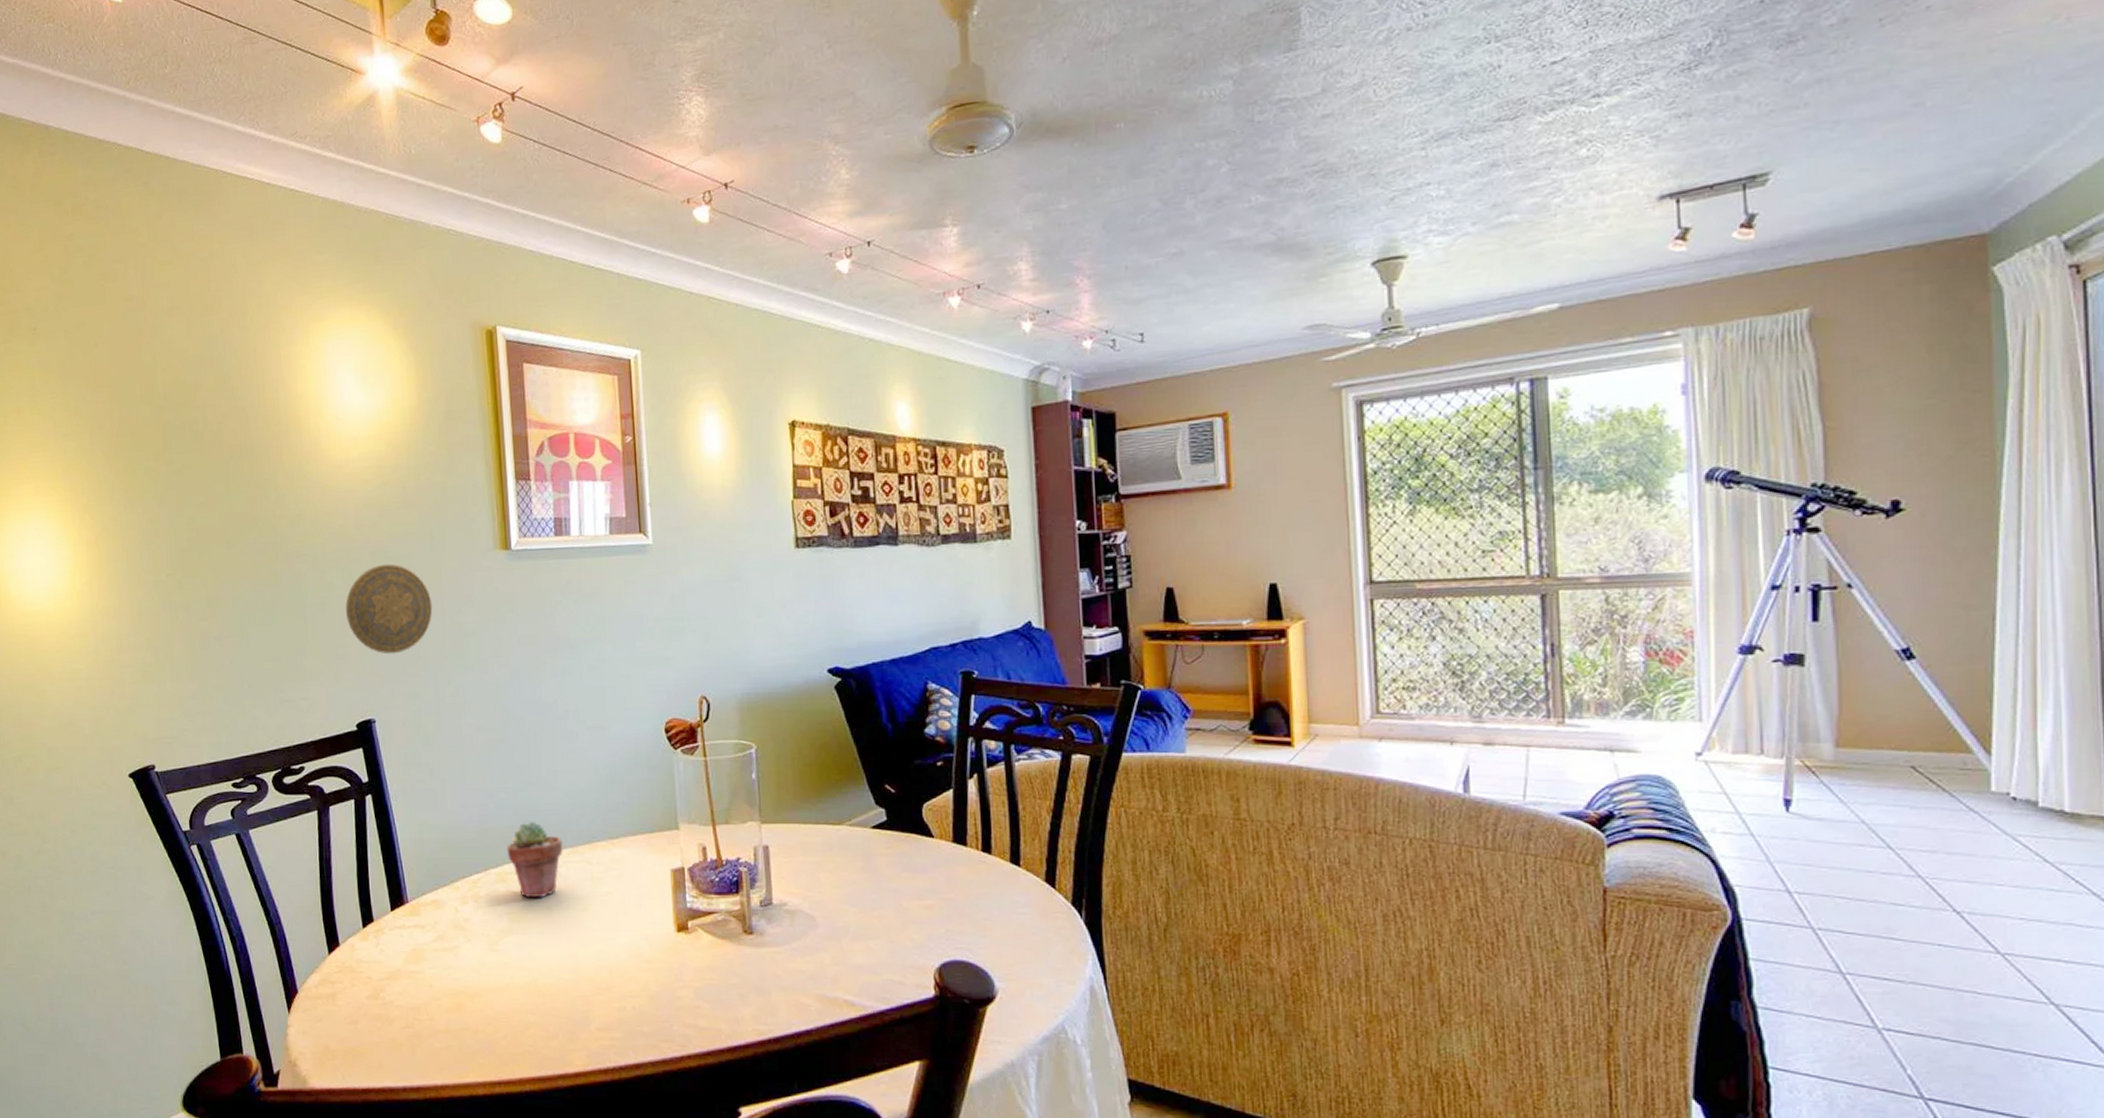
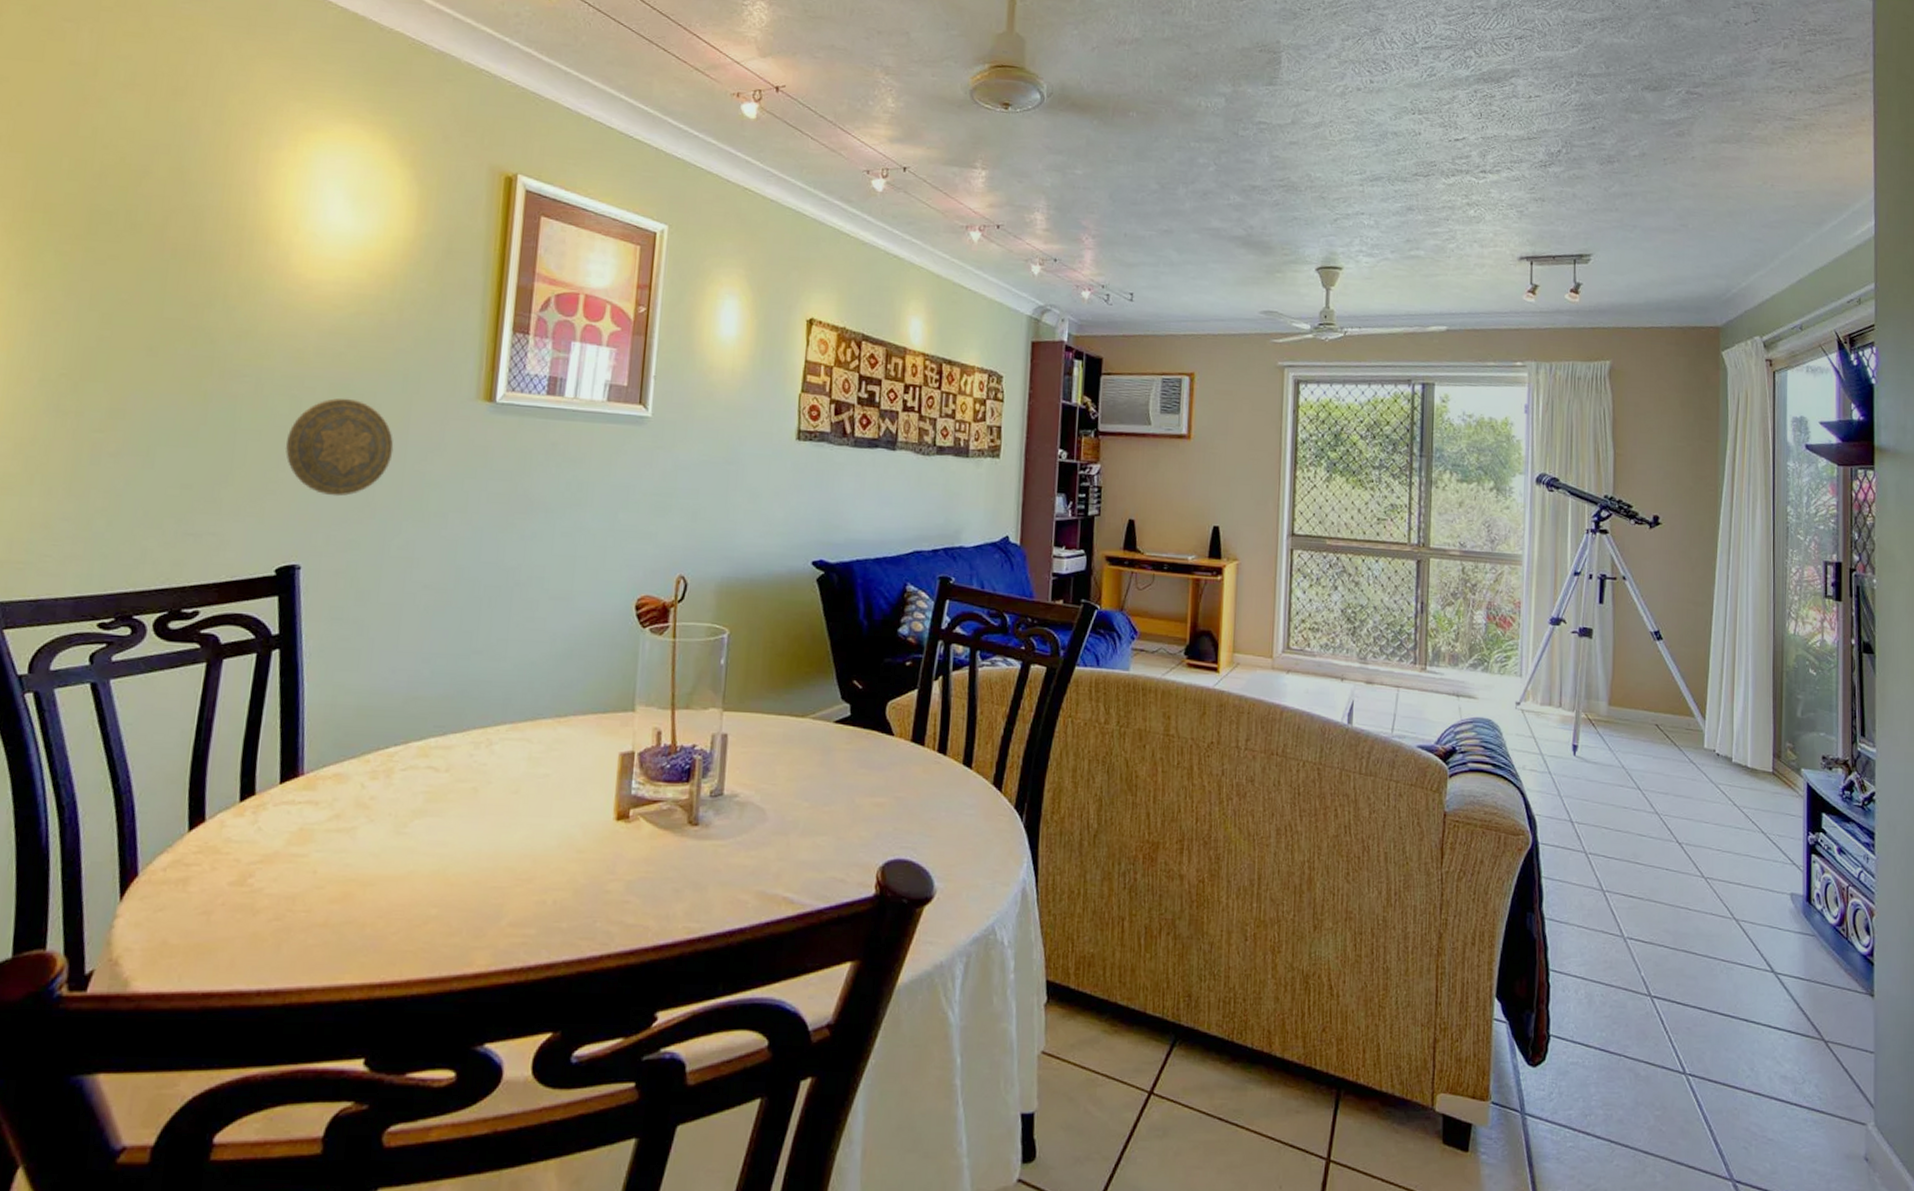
potted succulent: present [506,822,563,898] -> none [434,693,503,777]

